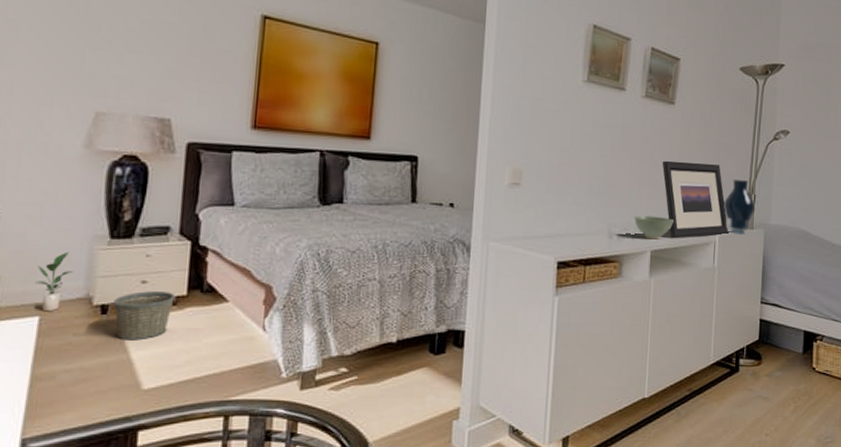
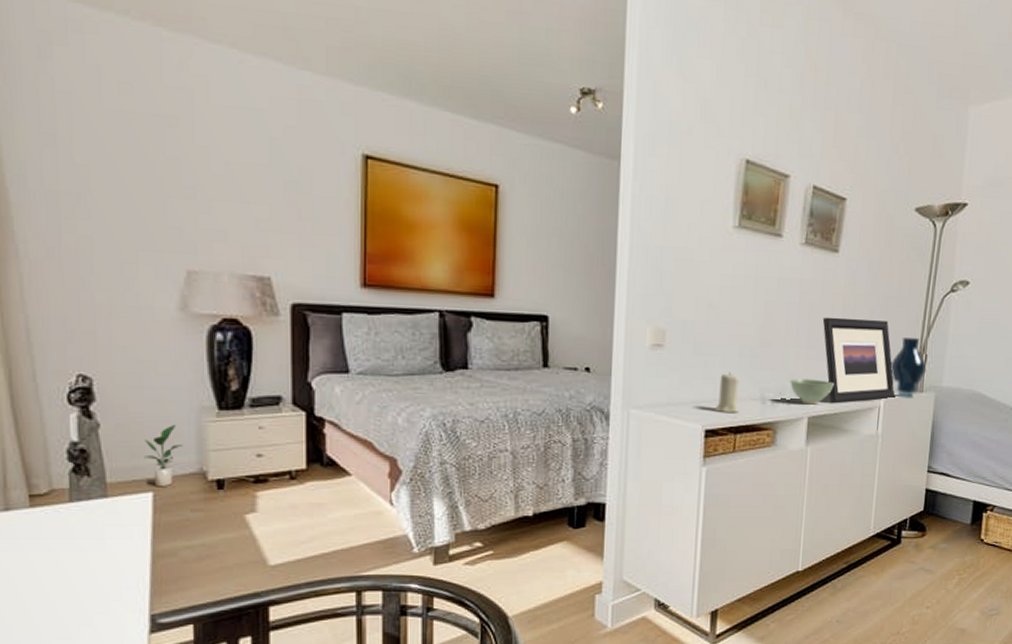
basket: present [112,291,175,341] -> none [228,465,293,516]
candle: none [565,209,589,246] -> present [714,372,740,412]

